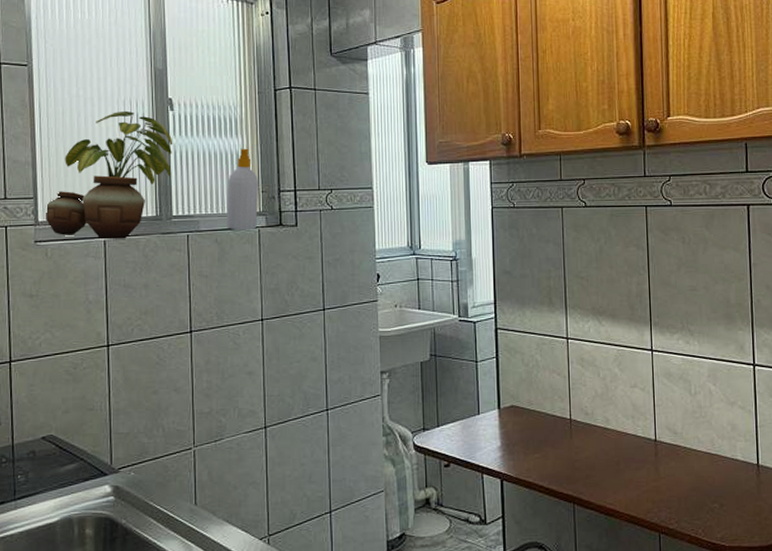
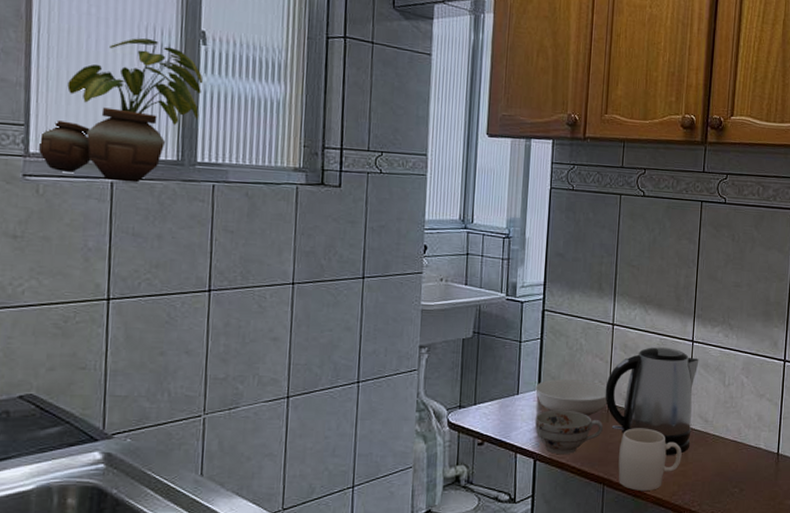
soap bottle: present [226,148,259,231] -> none [260,96,301,187]
bowl: none [496,396,569,433] -> present [535,379,607,416]
teacup: none [498,427,567,474] -> present [534,409,603,455]
kettle: none [565,357,661,470] -> present [605,346,699,455]
mug: none [586,443,653,509] -> present [618,428,682,491]

